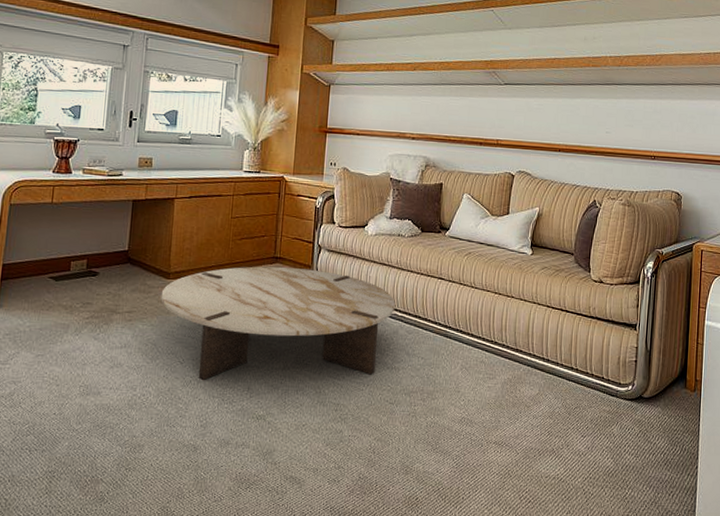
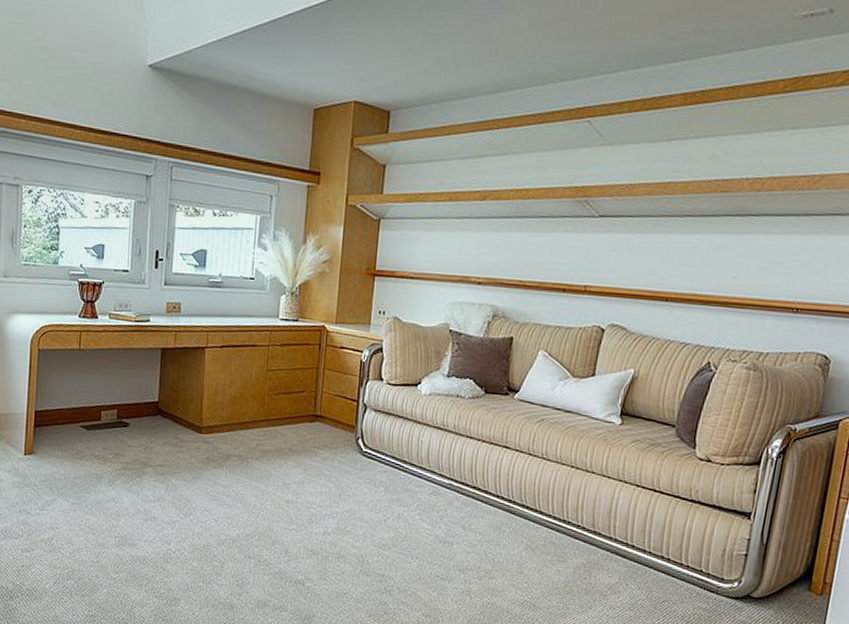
coffee table: present [160,266,395,380] -> none [193,424,451,548]

